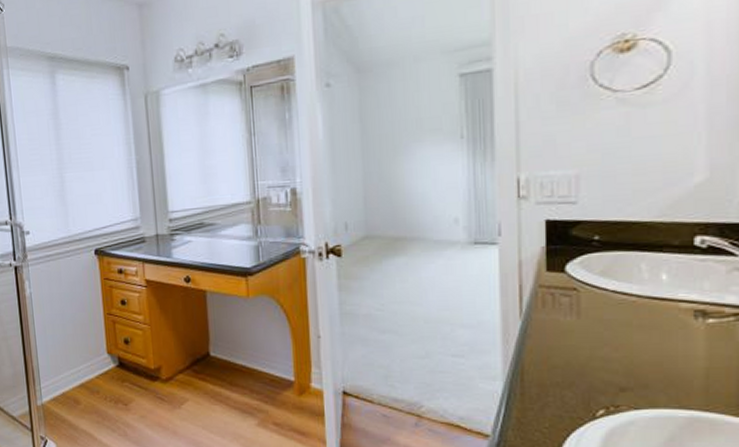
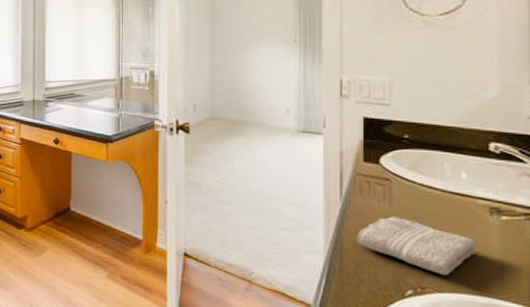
washcloth: none [540,330,679,391] -> present [357,216,477,276]

